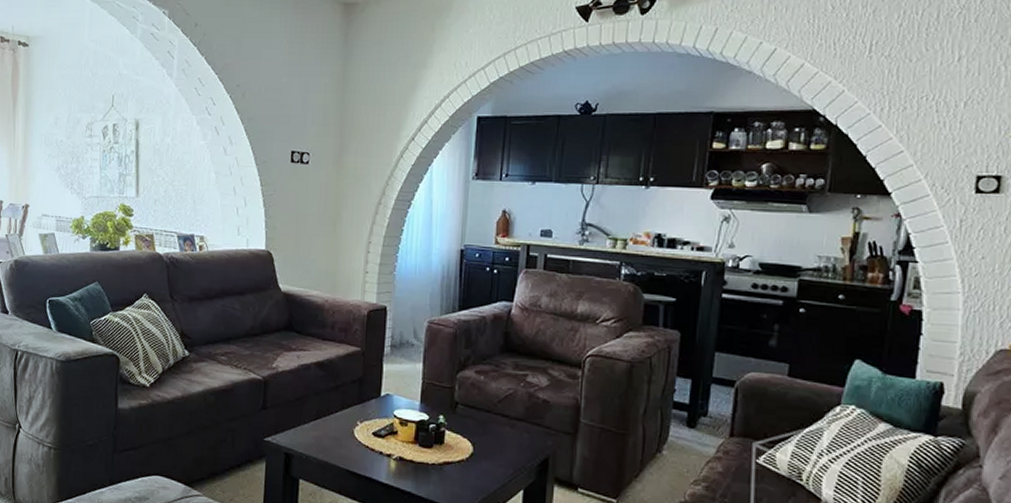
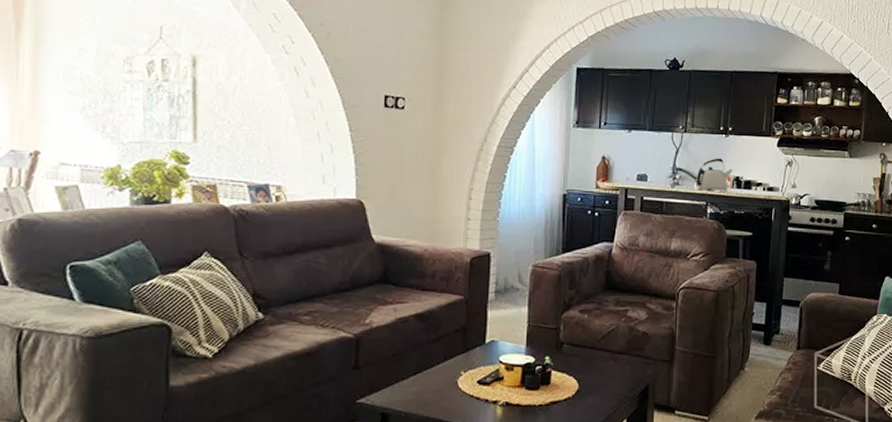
kettle: none [608,212,654,251] -> present [696,158,733,192]

